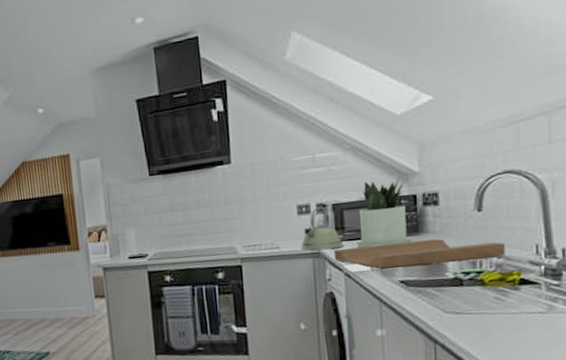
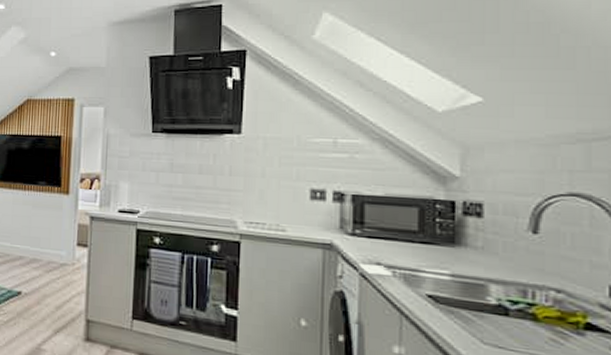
kettle: present [300,206,344,251] -> none [309,195,362,245]
cutting board: present [333,238,505,269] -> none [348,245,567,291]
planter: present [357,177,413,248] -> none [377,178,447,254]

